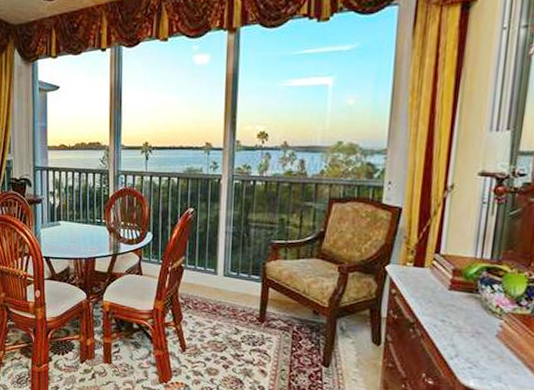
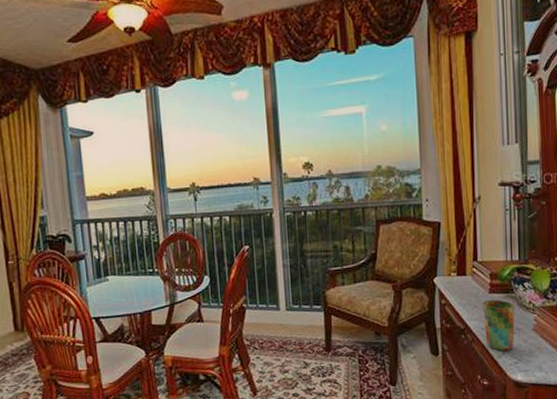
cup: none [437,297,478,354] -> present [482,299,515,351]

